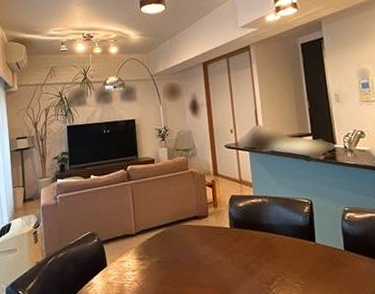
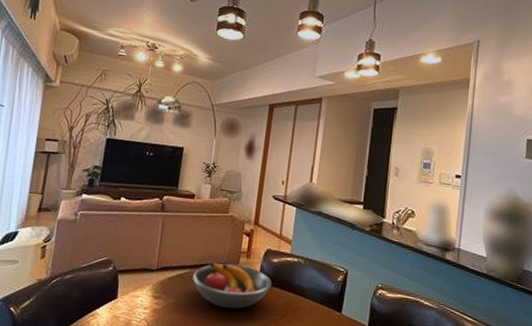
fruit bowl: none [169,214,244,258] -> present [193,263,272,309]

